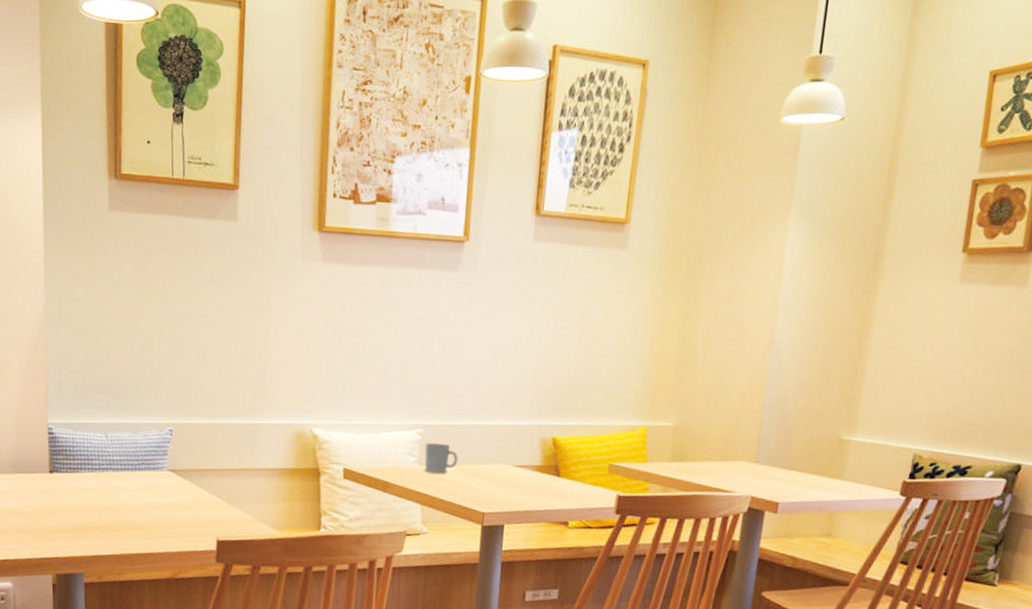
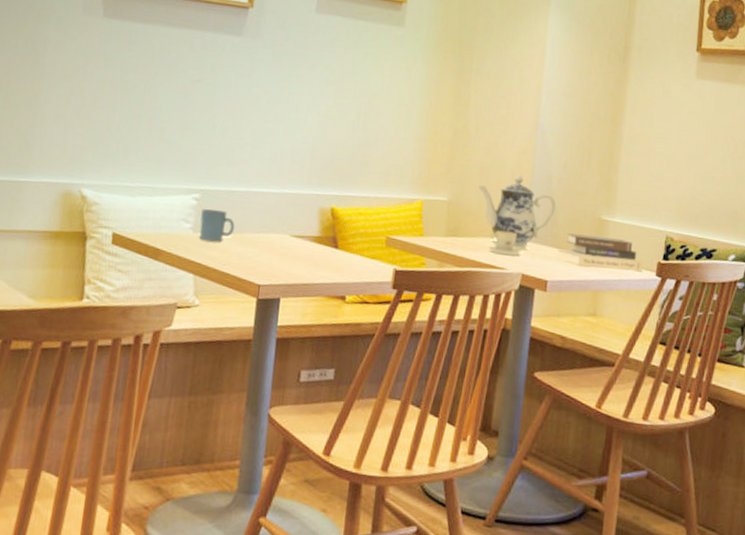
teapot: none [706,397,791,474] -> present [478,175,557,251]
teacup: none [715,454,751,479] -> present [488,230,521,256]
books: none [789,454,886,492] -> present [556,233,643,272]

